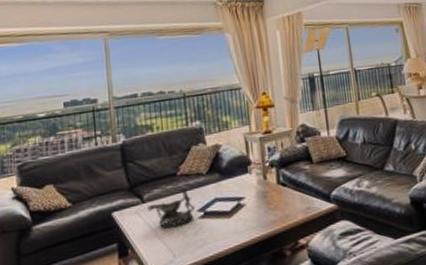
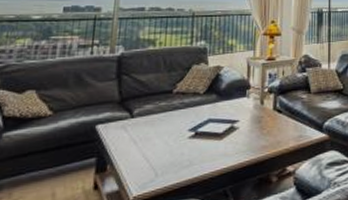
decorative bowl: present [147,187,195,227] -> none [136,105,186,145]

